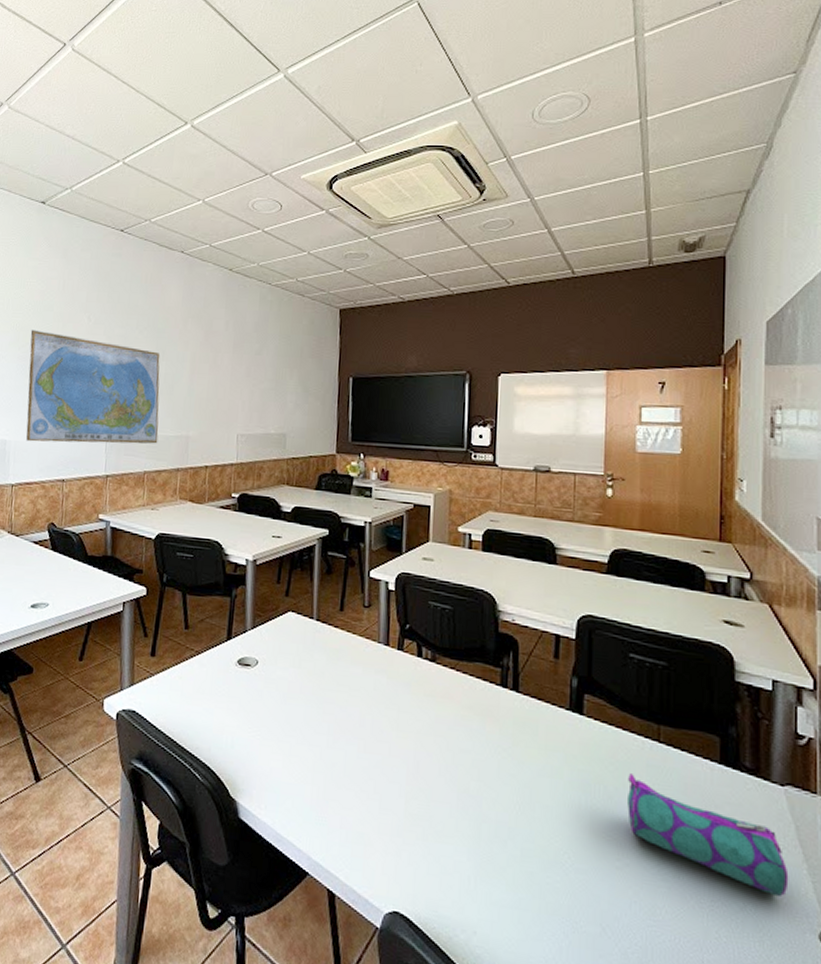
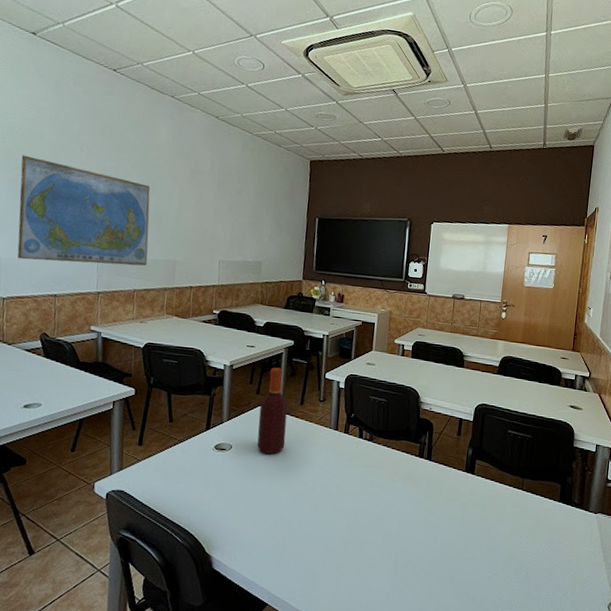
bottle: none [288,563,325,674] -> present [257,367,288,455]
pencil case: present [627,773,789,898] -> none [498,513,594,585]

